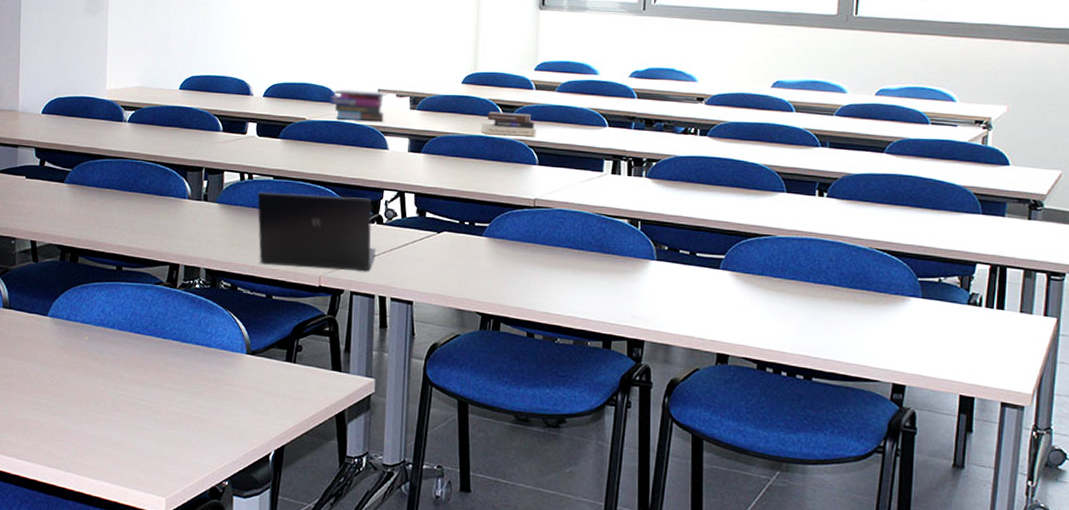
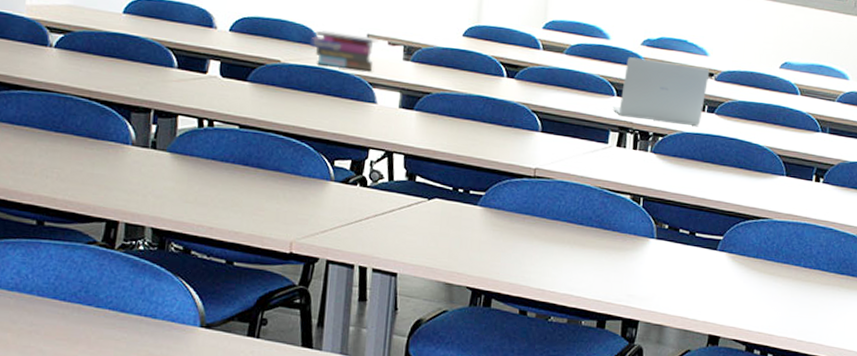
laptop: present [256,192,376,272] -> none [218,142,358,239]
books: present [480,111,536,137] -> none [481,70,541,101]
laptop: none [605,89,700,149] -> present [612,57,710,126]

